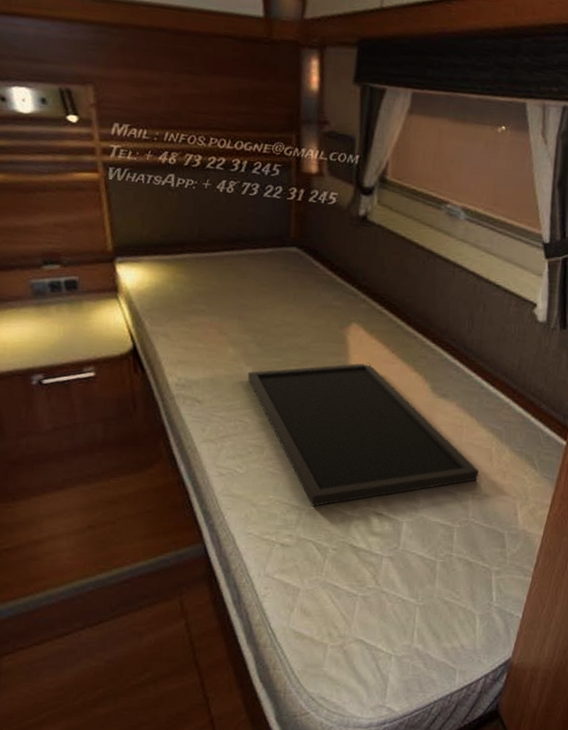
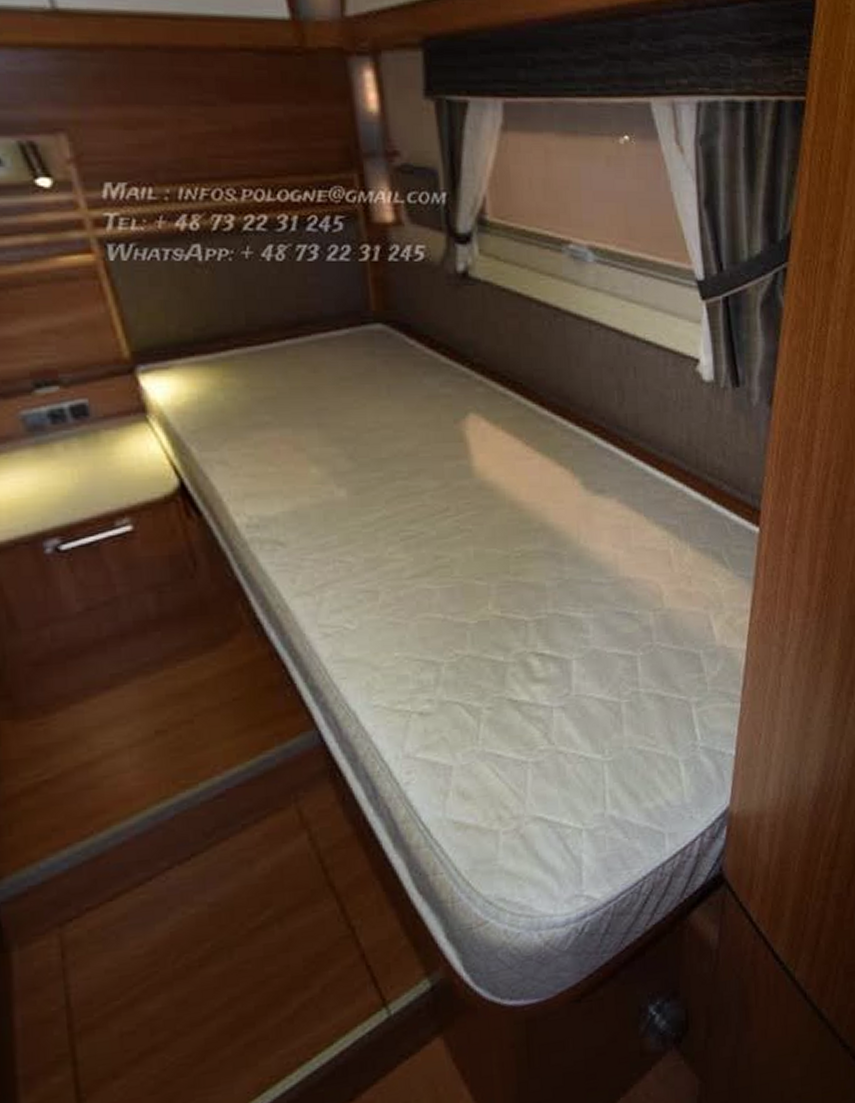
tray: present [247,362,479,507] -> none [341,462,658,658]

